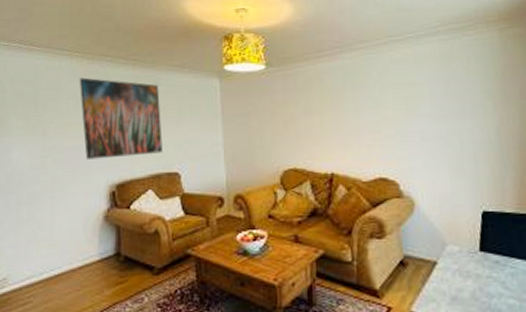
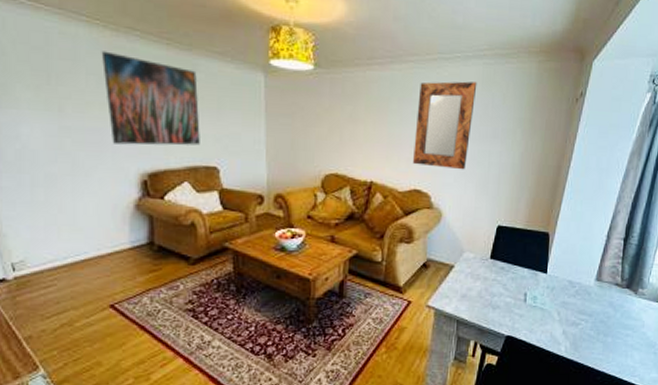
home mirror: none [373,59,435,152] -> present [413,81,477,170]

